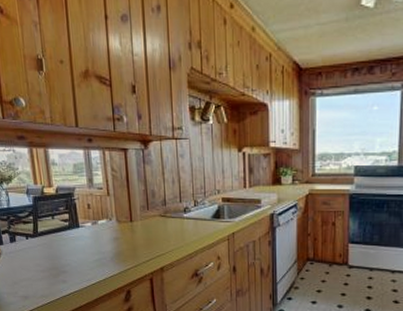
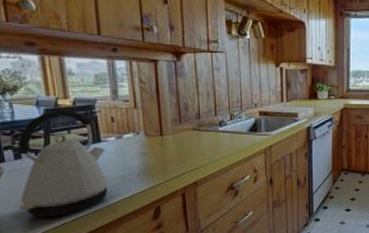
kettle: none [13,197,87,295] -> present [18,110,110,217]

